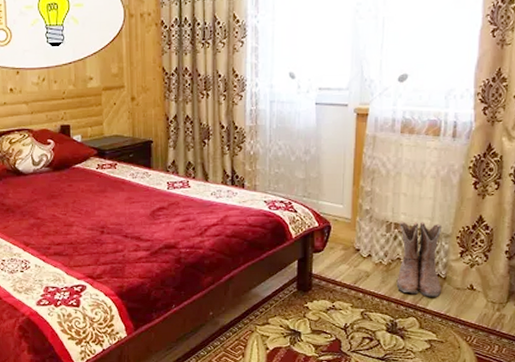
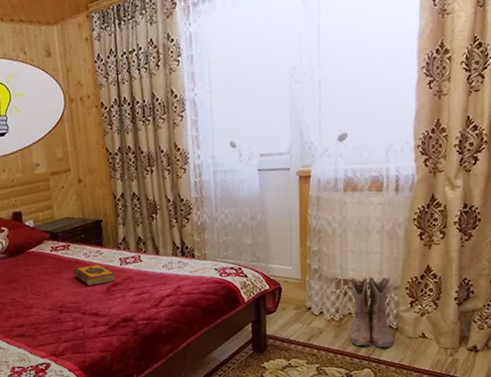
hardback book: none [117,185,162,209] -> present [72,263,116,287]

